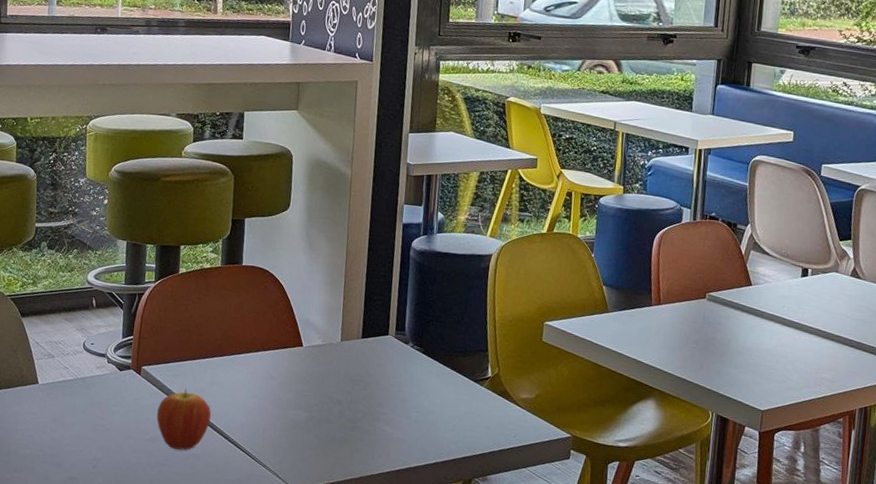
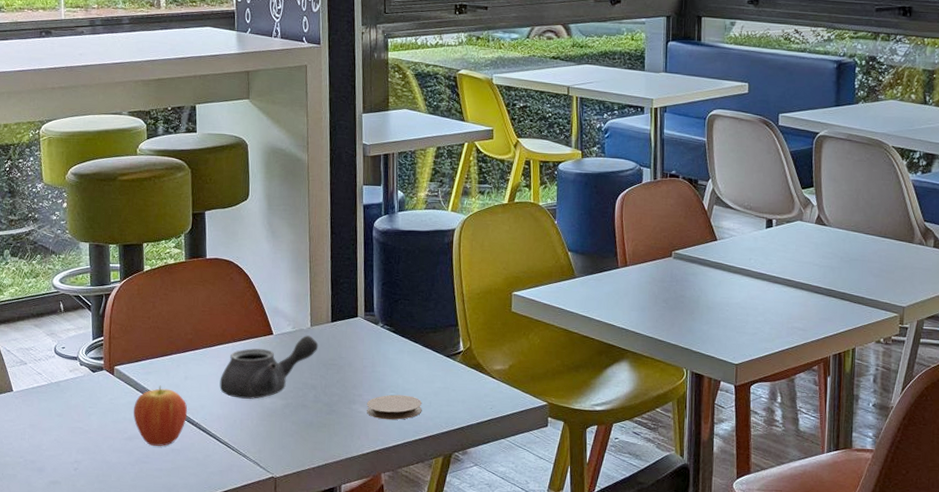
teapot: none [245,349,347,410] -> present [219,335,319,399]
coaster: none [390,415,446,441] -> present [367,394,423,420]

